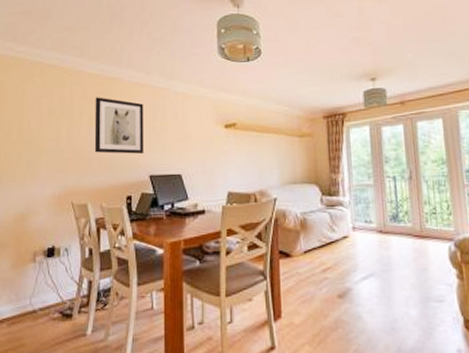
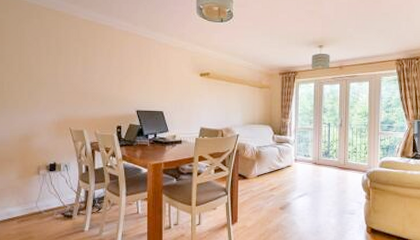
wall art: present [94,97,143,154] -> none [89,41,132,92]

